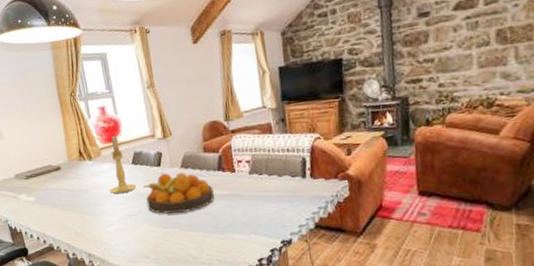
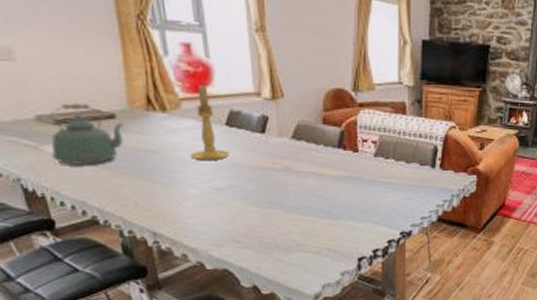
kettle: none [23,162,67,207] -> present [51,103,124,165]
fruit bowl: present [142,171,214,214] -> none [238,142,330,193]

